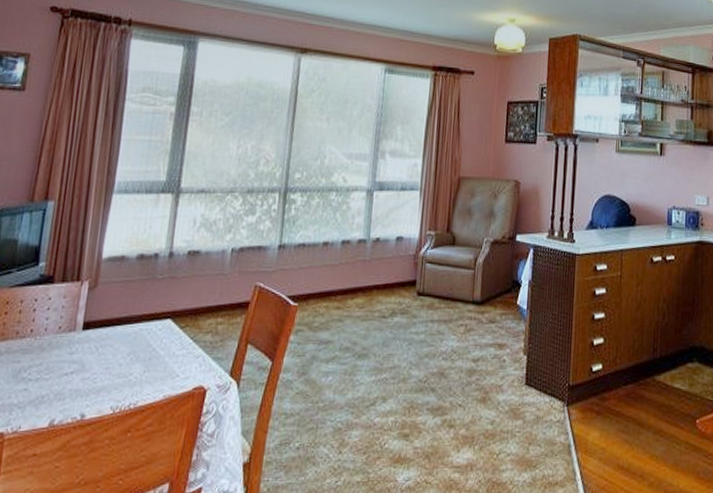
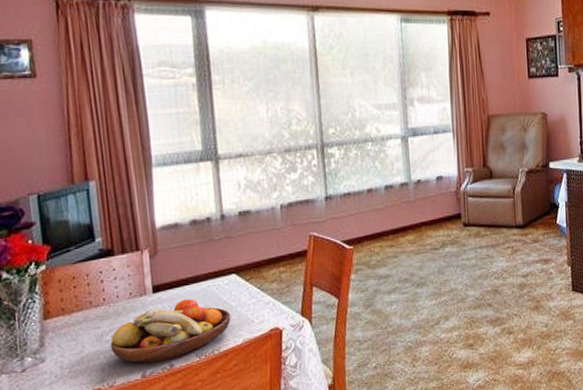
fruit bowl: none [25,341,157,410] -> present [110,299,231,364]

